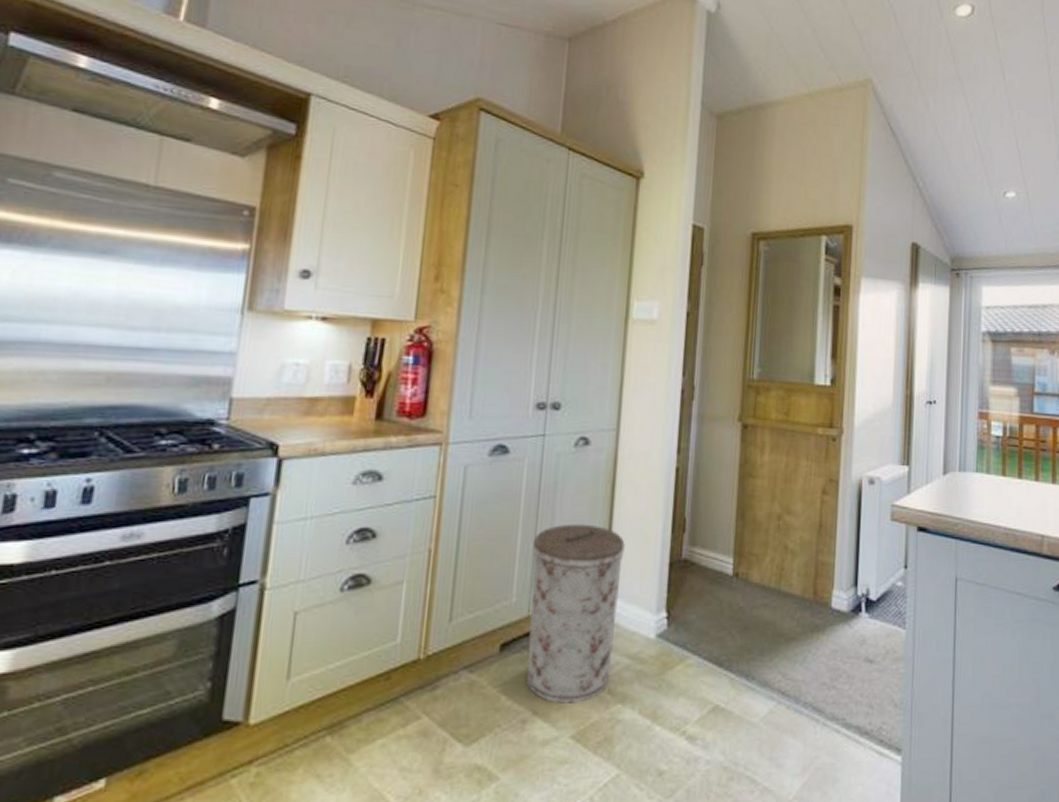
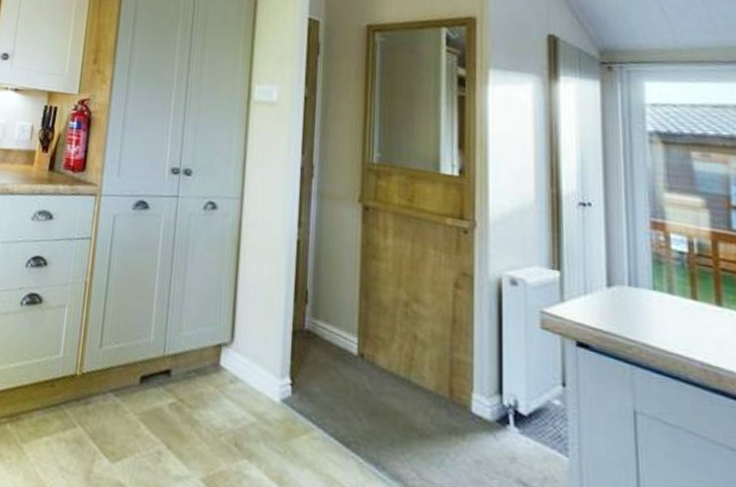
trash can: present [526,524,625,704] -> none [162,278,250,449]

